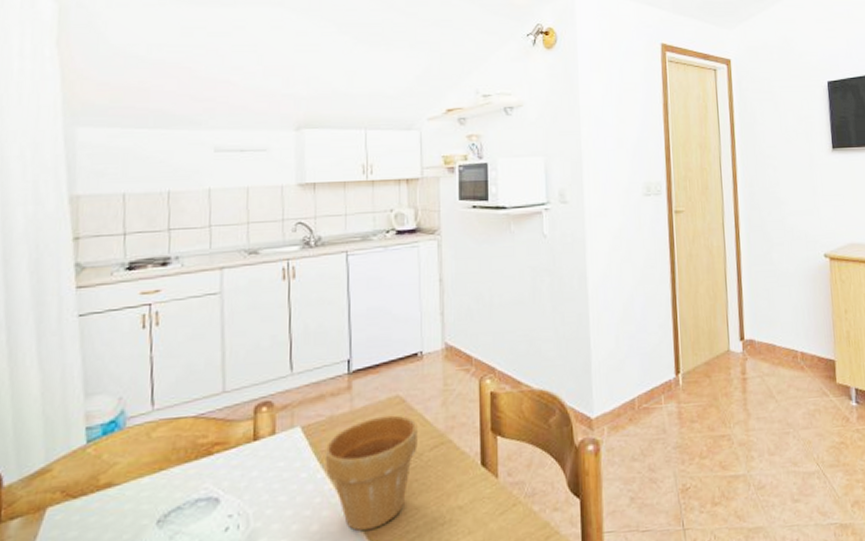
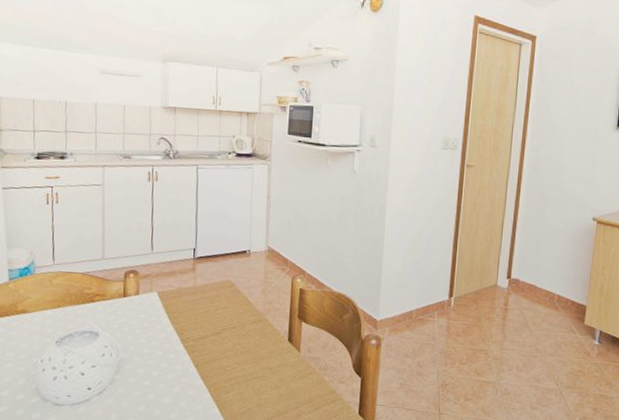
flower pot: present [325,415,418,531] -> none [173,293,243,373]

